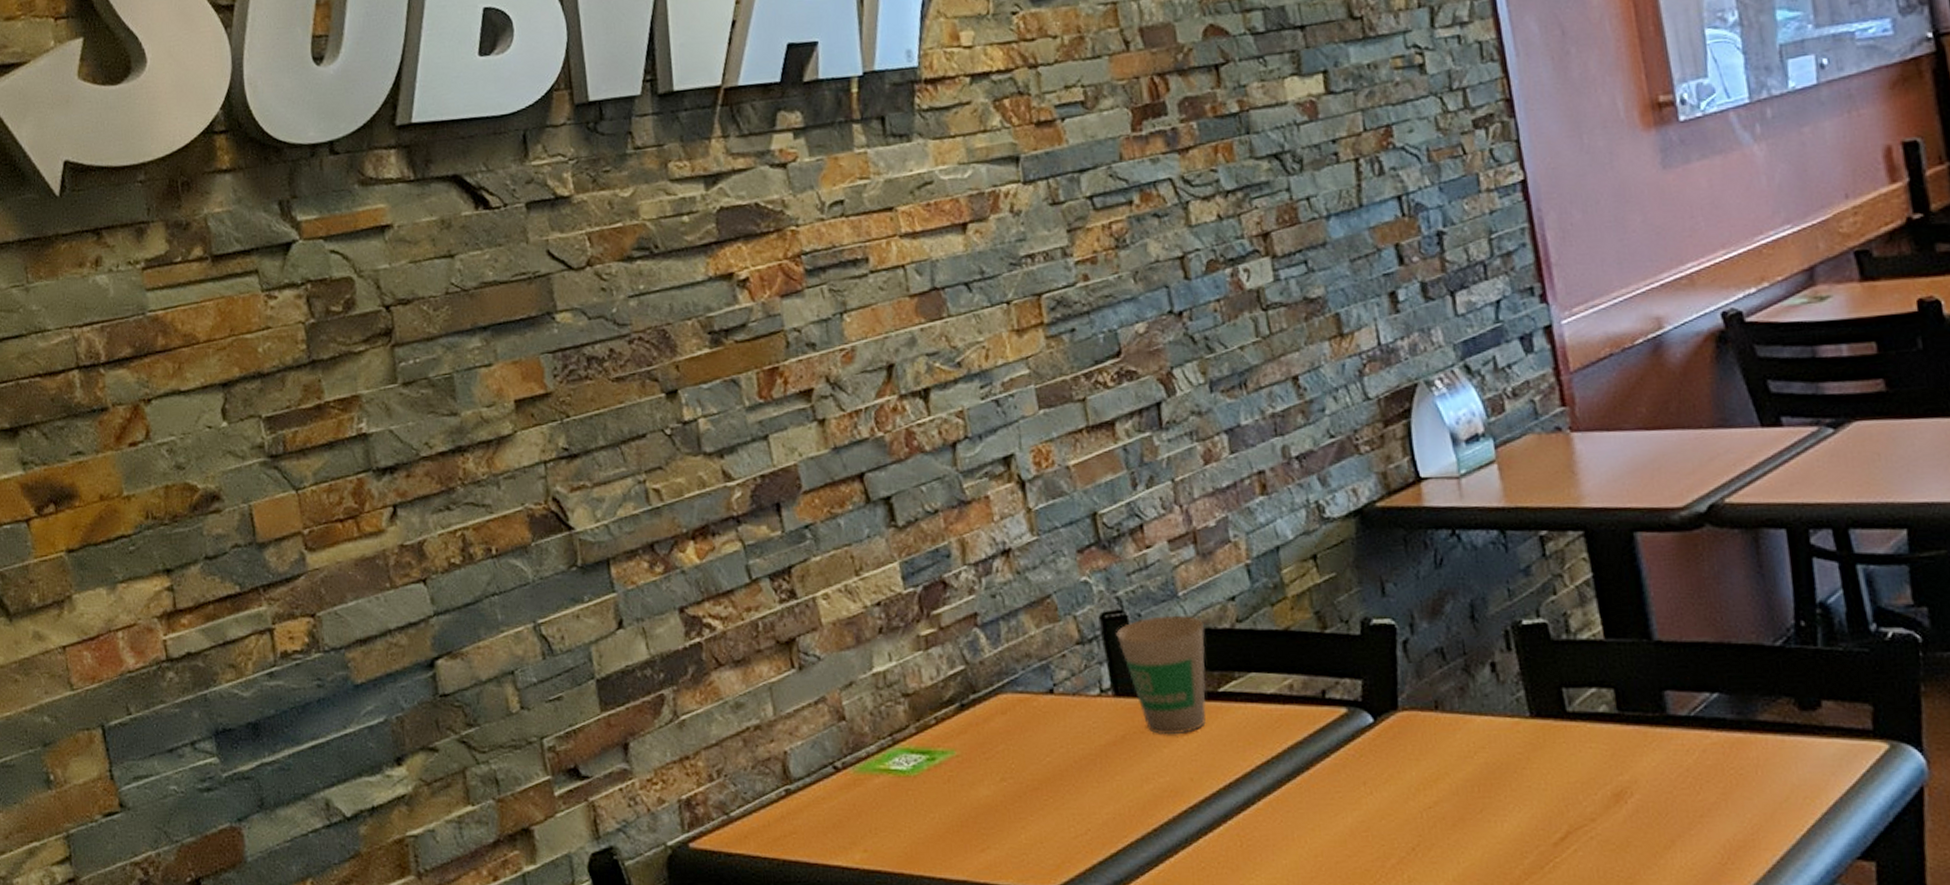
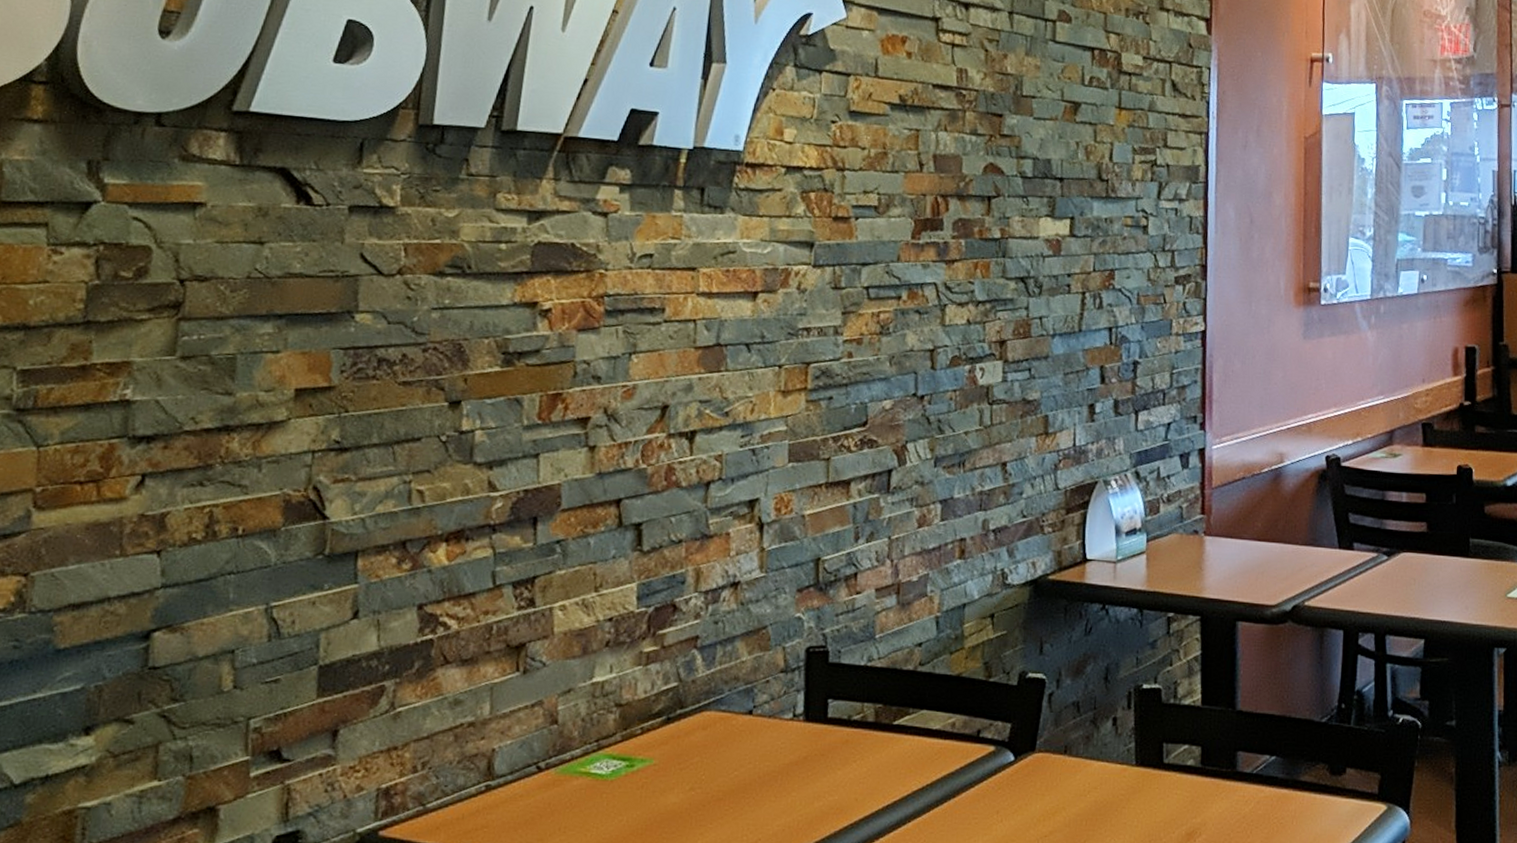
paper cup: present [1116,615,1206,736] -> none [816,653,893,759]

